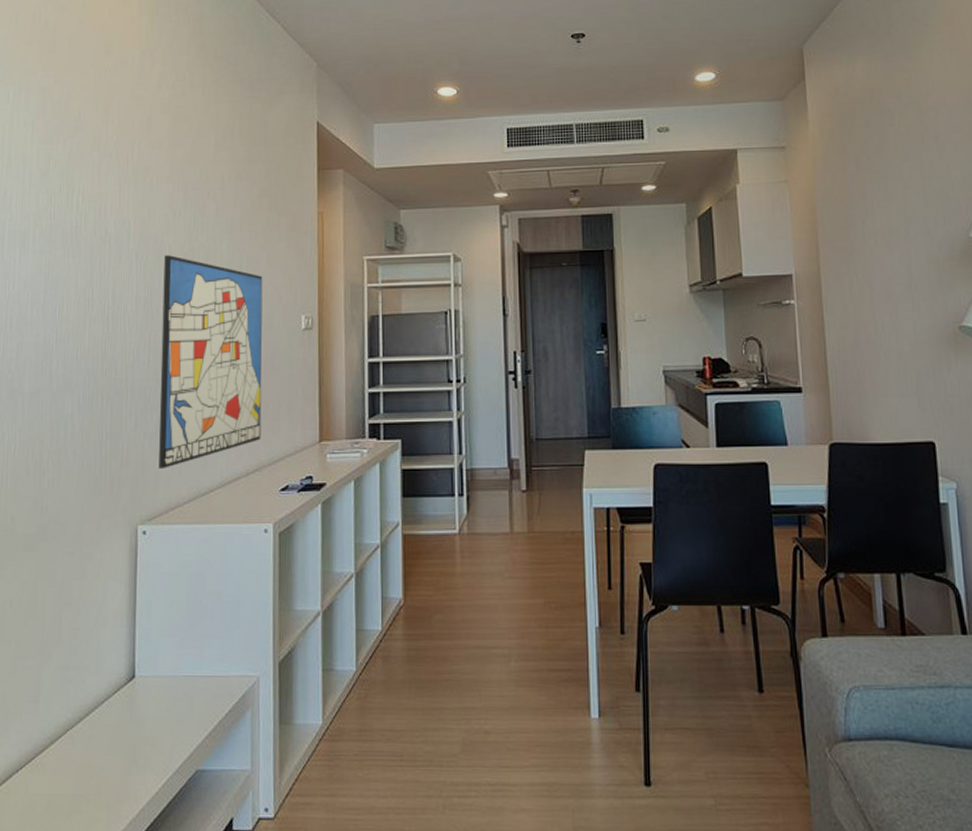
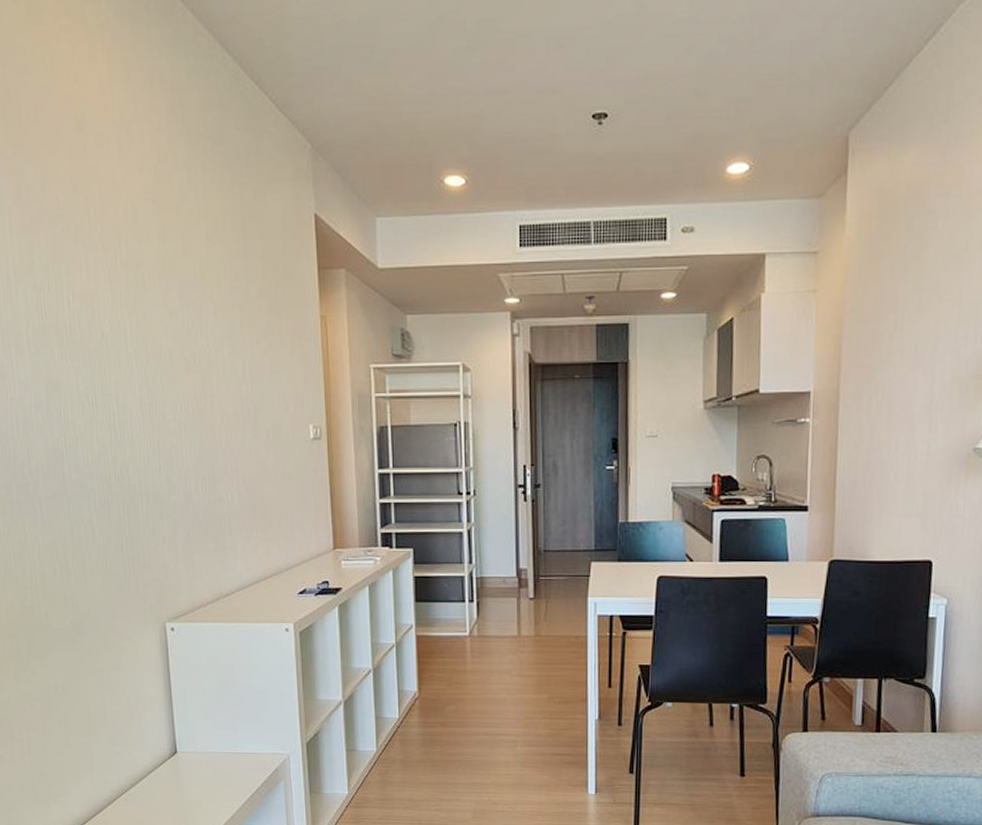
wall art: present [159,255,263,468] -> none [165,359,277,571]

